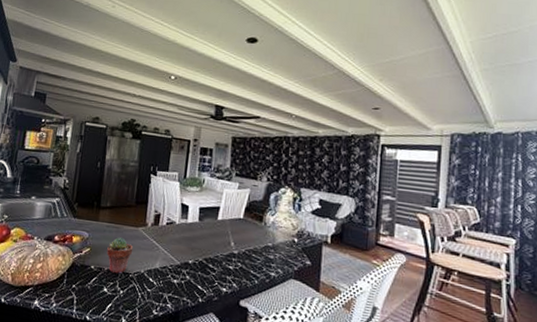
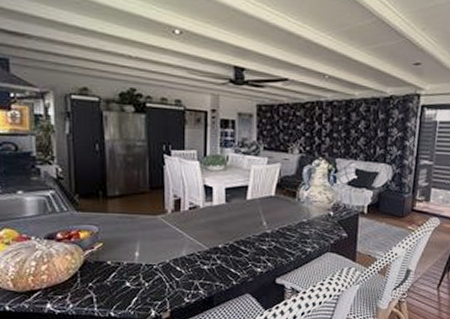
potted succulent: present [107,237,133,274] -> none [123,228,154,267]

